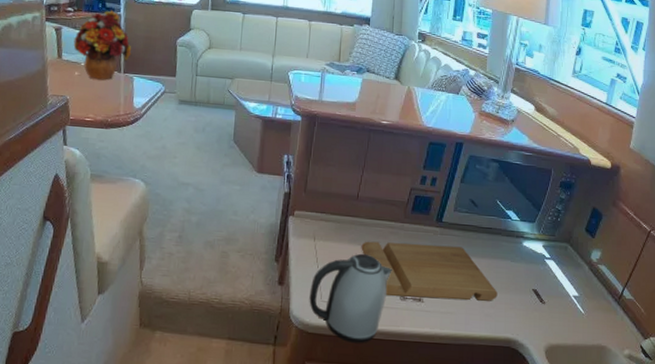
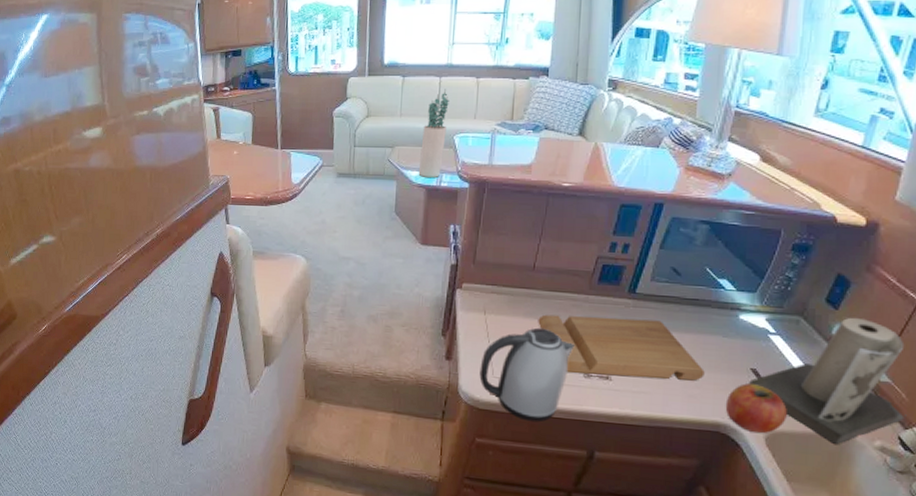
flower arrangement: present [73,10,132,80] -> none [231,86,288,158]
vase: none [255,28,285,111] -> present [418,89,449,179]
fruit: none [514,303,561,348] -> present [725,383,787,434]
paper towel roll: none [532,244,645,355] -> present [749,317,907,445]

